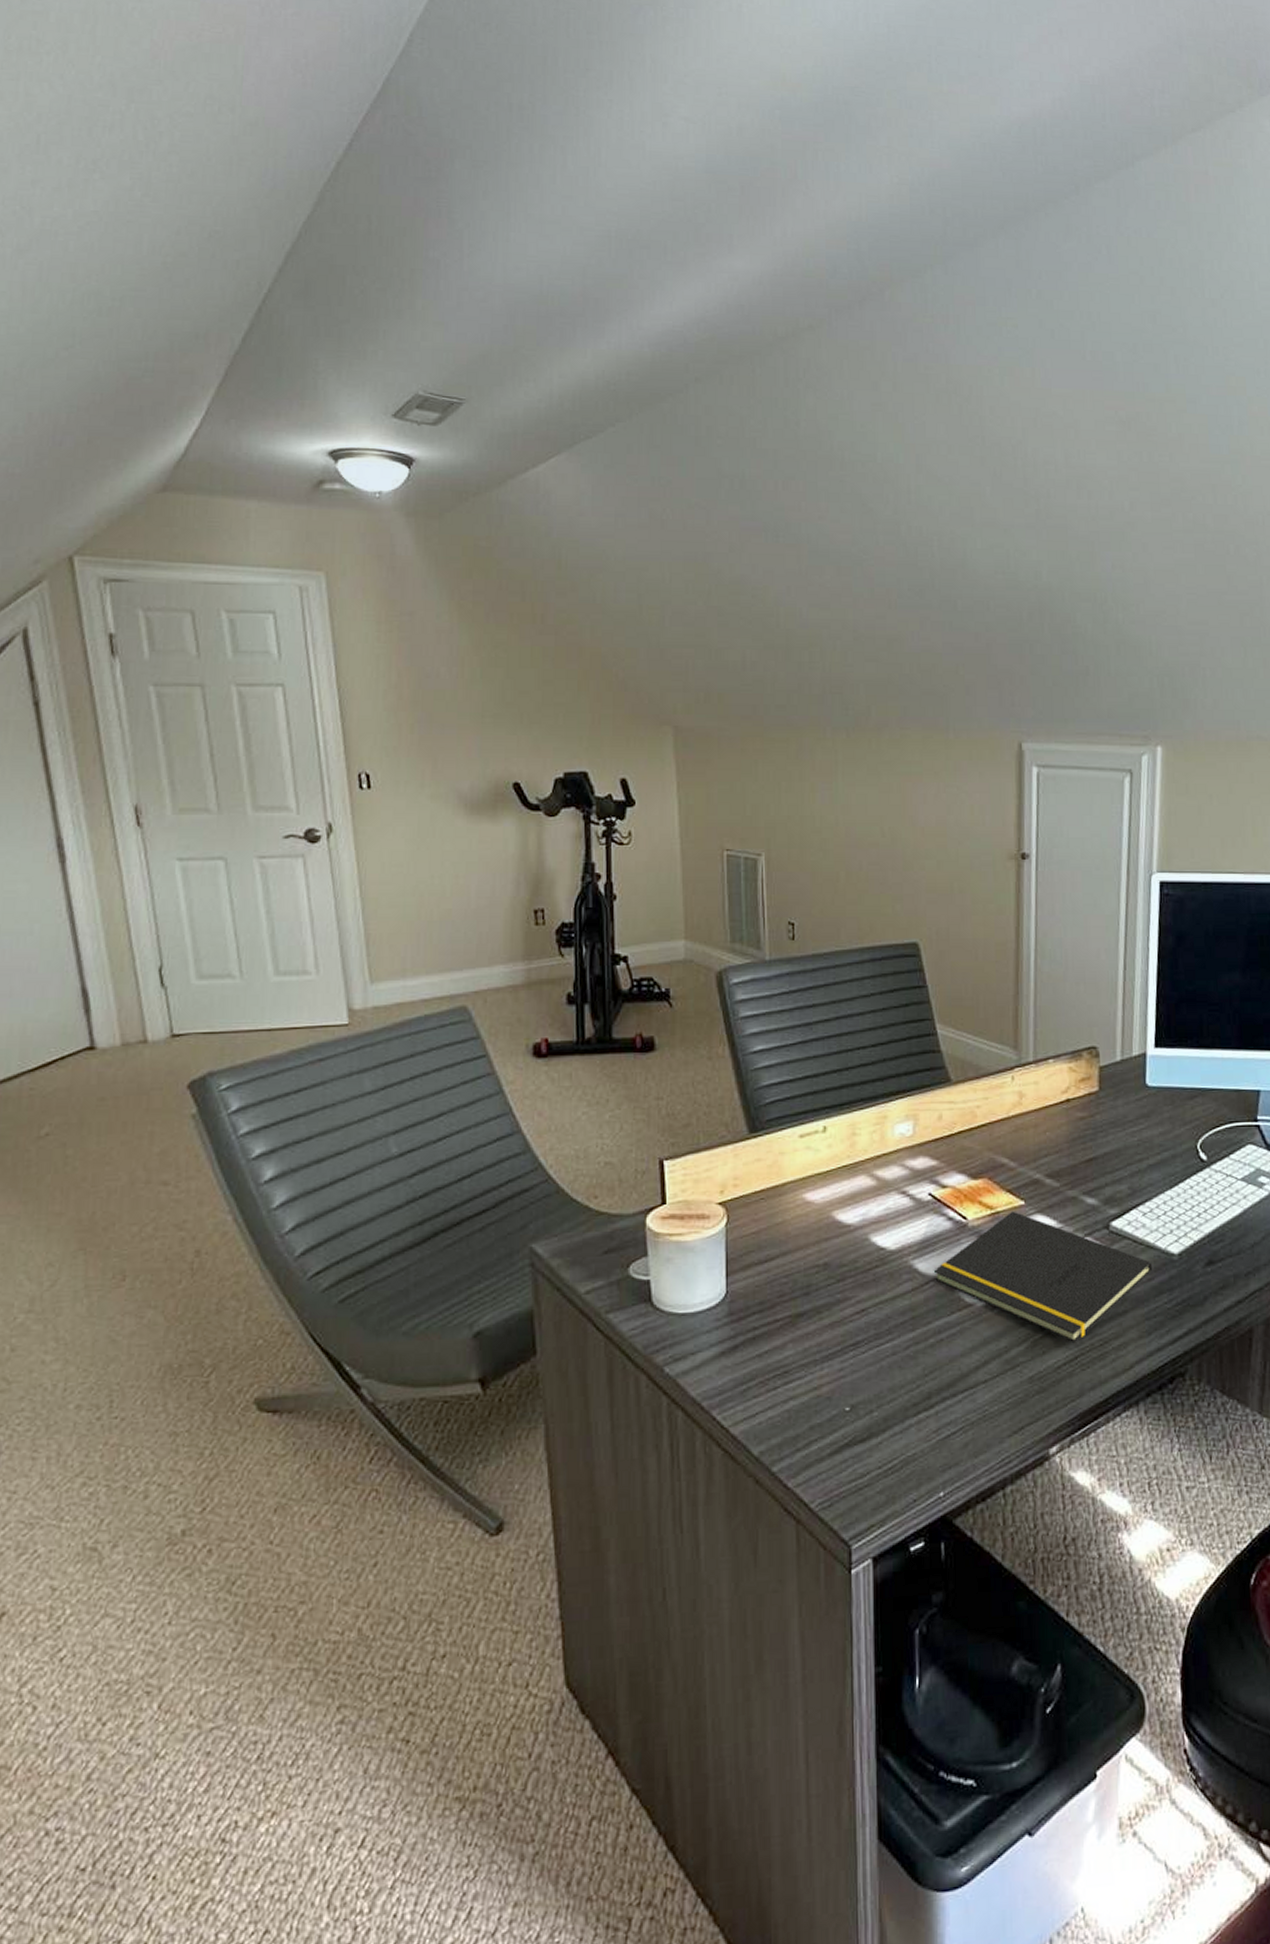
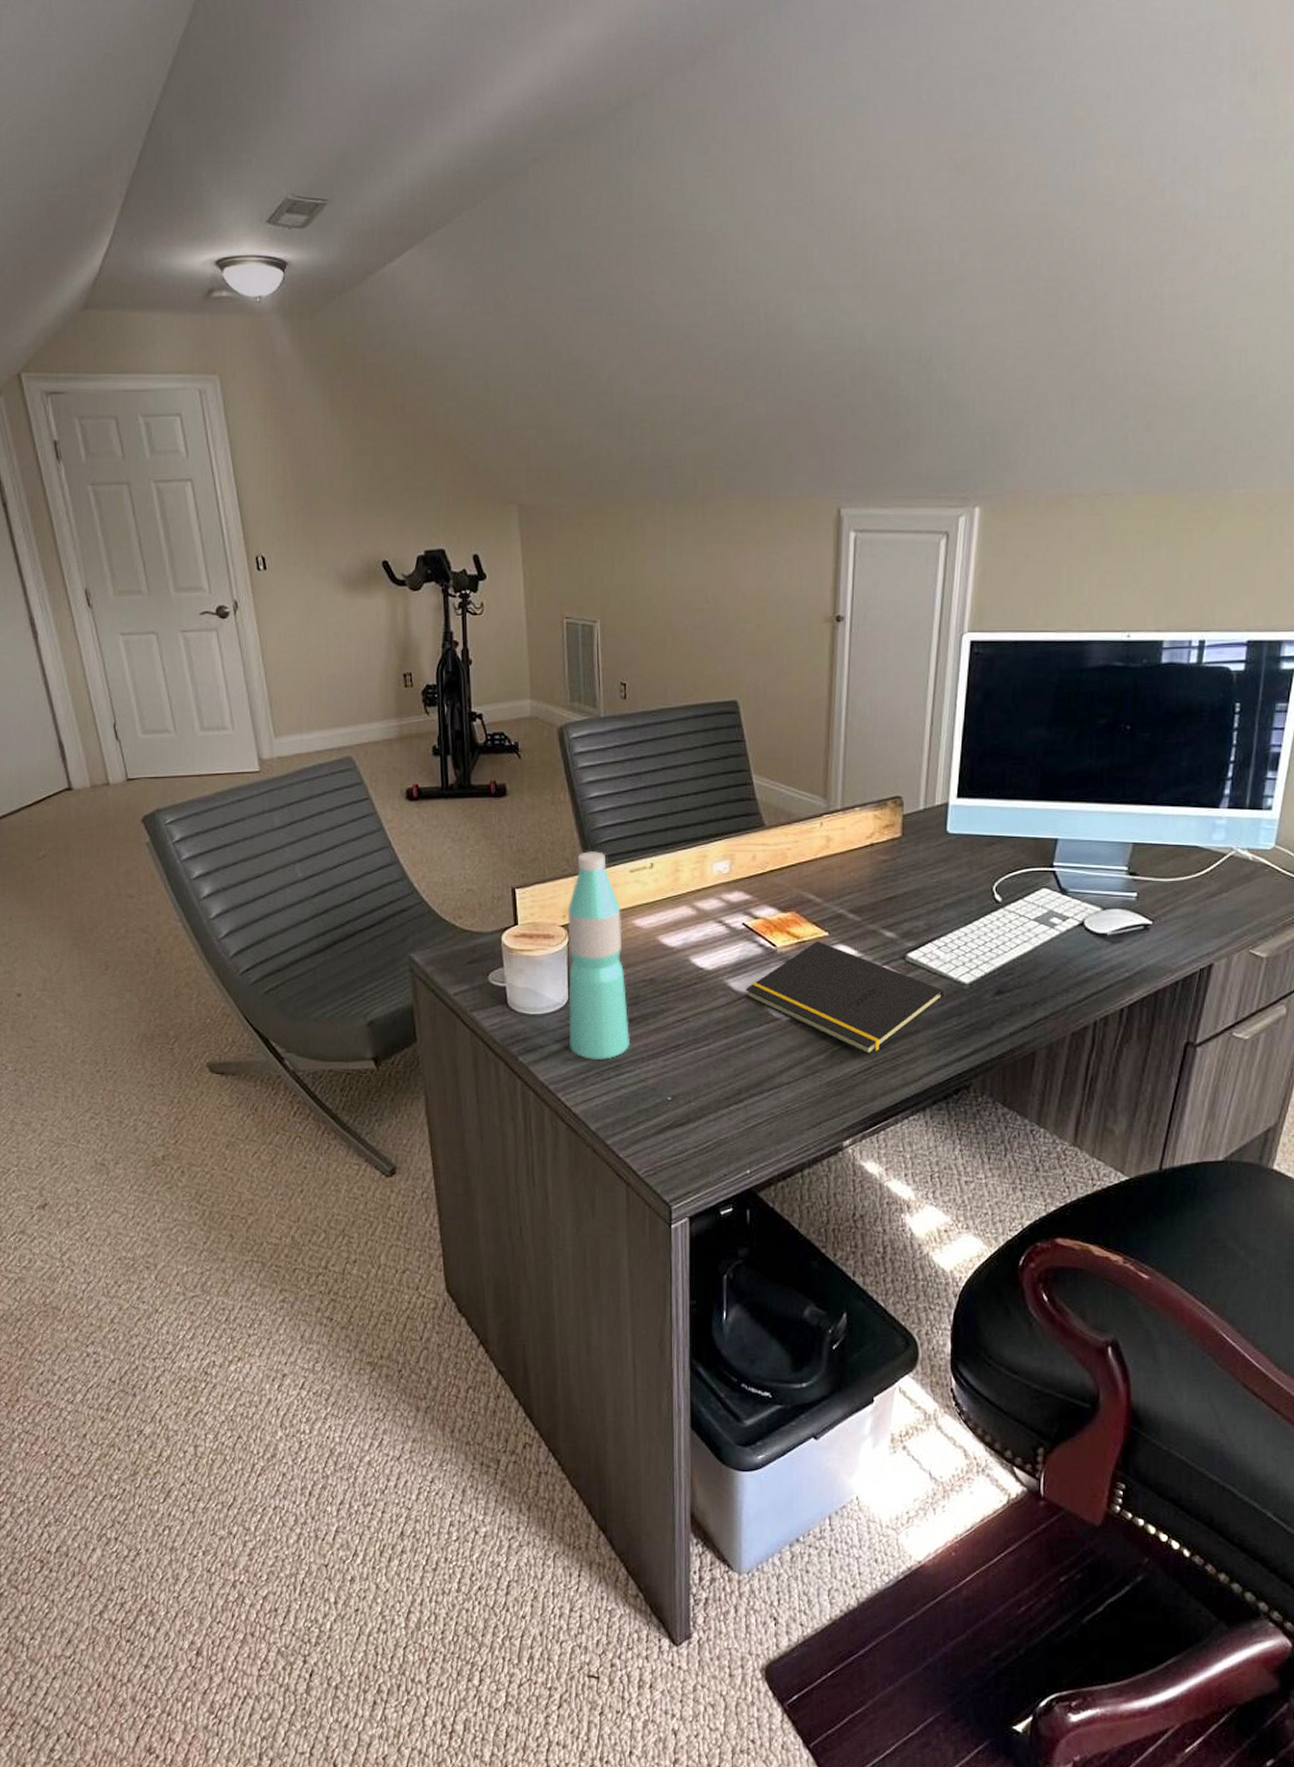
water bottle: none [726,1114,801,1366] -> present [567,851,631,1060]

